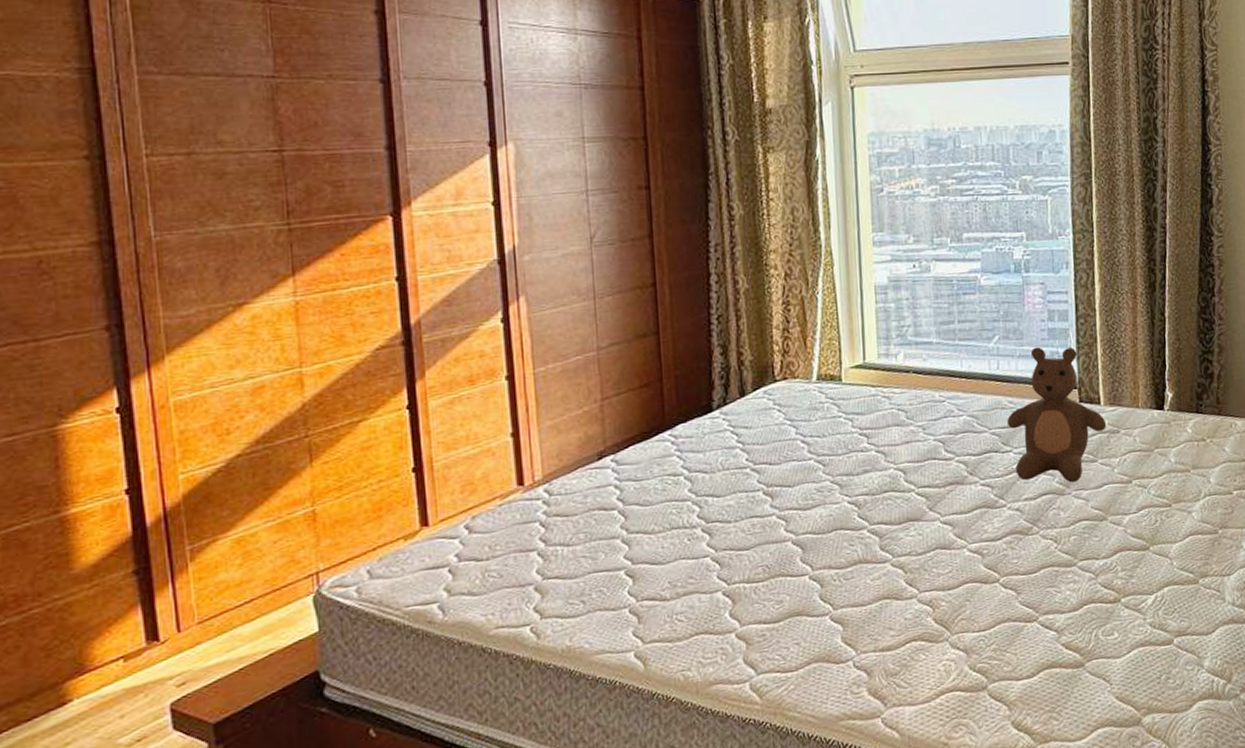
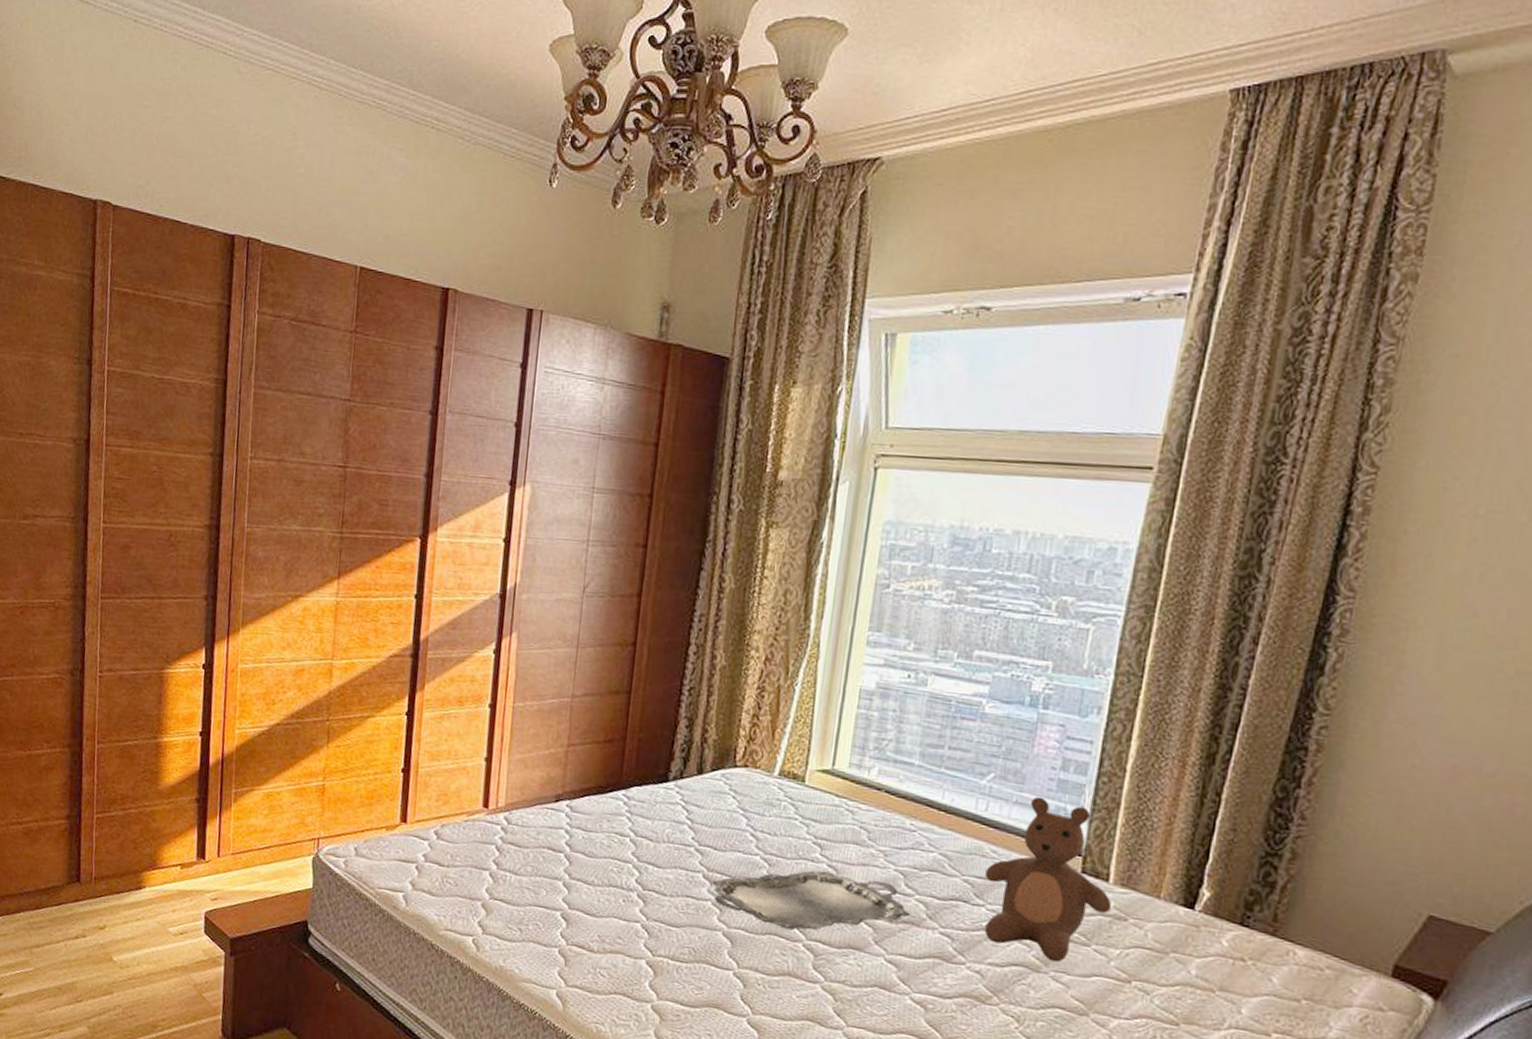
serving tray: none [773,453,954,522] -> present [712,870,910,931]

